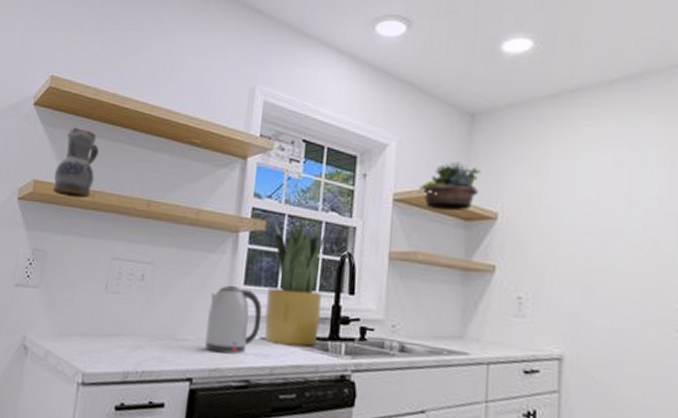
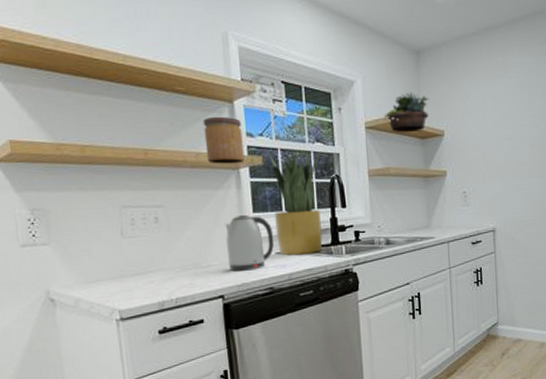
ceramic jug: present [53,127,99,199] -> none [31,82,80,155]
jar: none [207,172,251,226] -> present [202,116,245,164]

